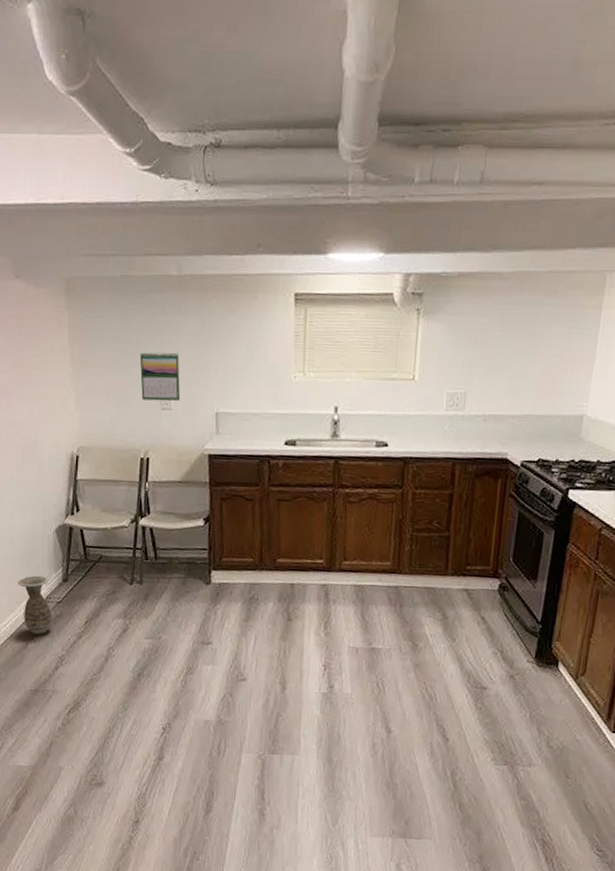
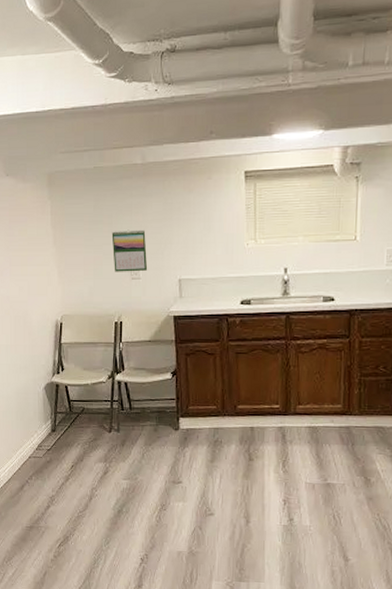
ceramic jug: present [18,575,52,635] -> none [14,427,43,478]

